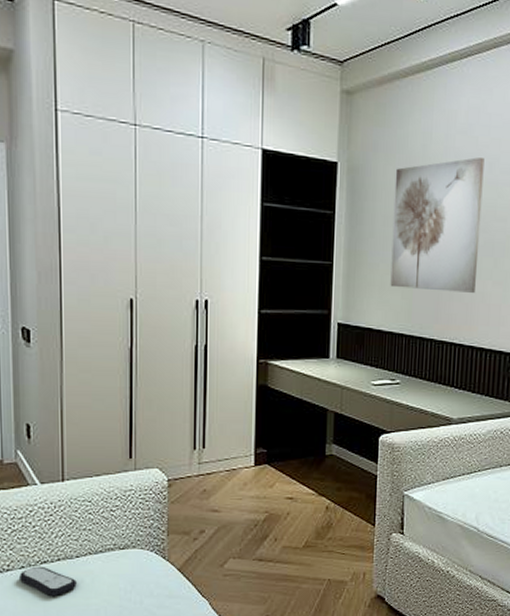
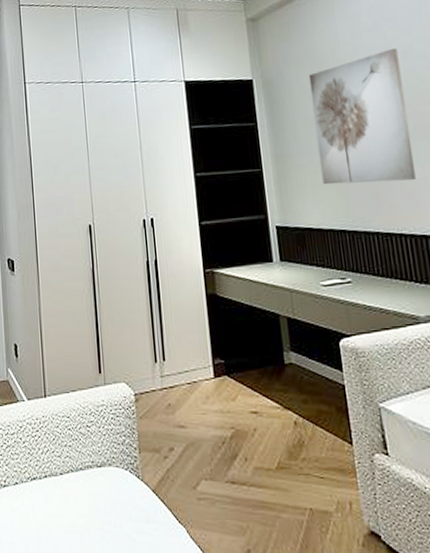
remote control: present [20,566,77,597] -> none [14,483,62,516]

